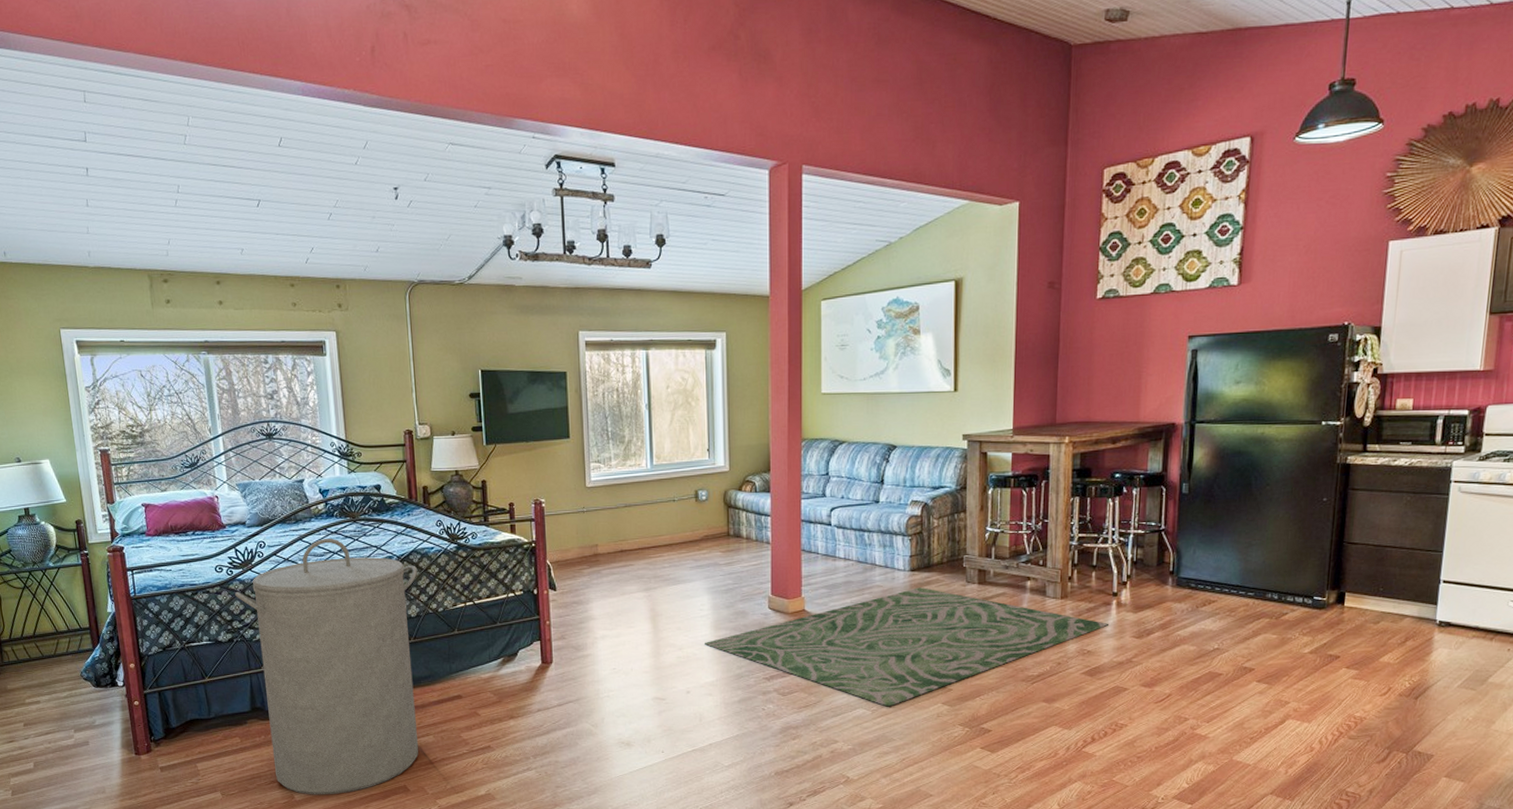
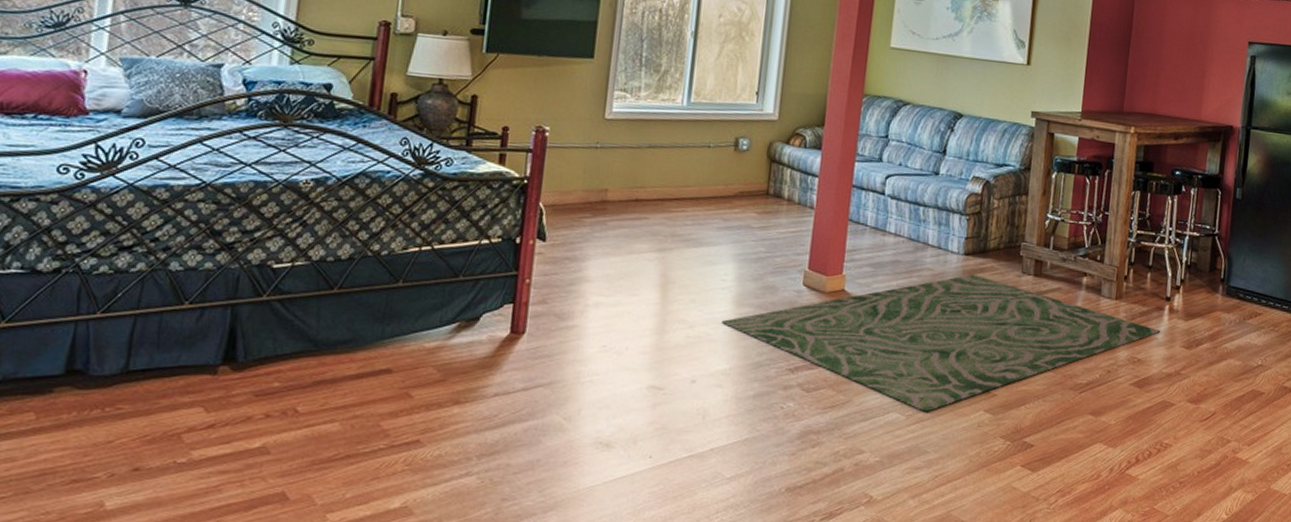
laundry hamper: present [235,539,419,795] -> none [80,144,363,503]

